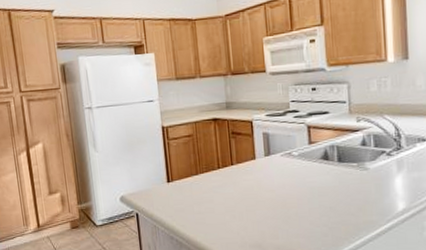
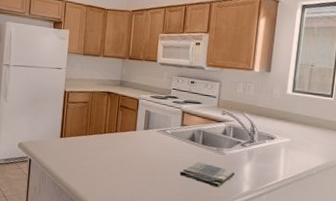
dish towel: none [317,183,385,211] -> present [179,161,235,188]

